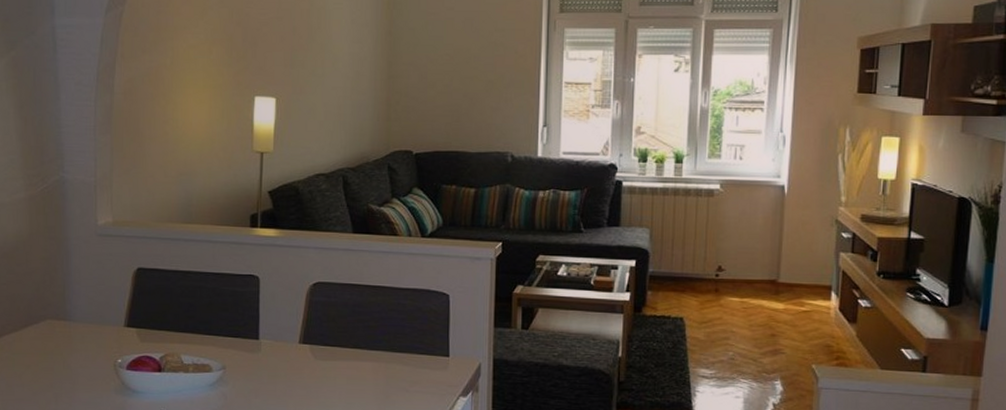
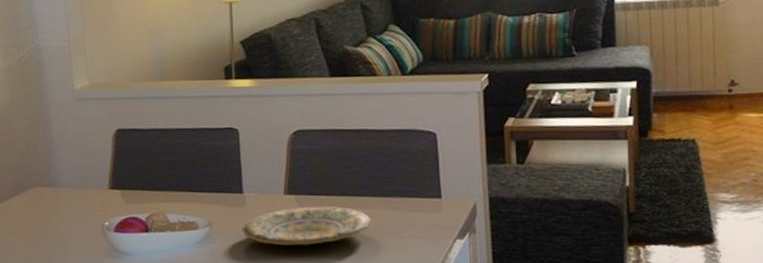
plate: none [255,356,381,394] -> present [242,206,371,246]

